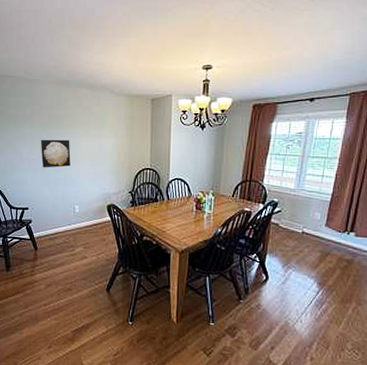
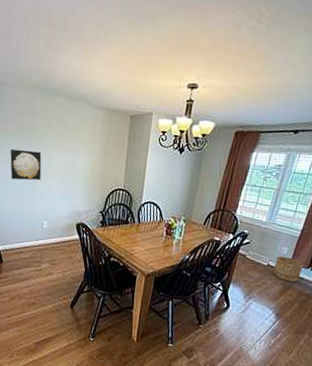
wooden bucket: none [309,222,339,248] -> present [273,256,304,283]

